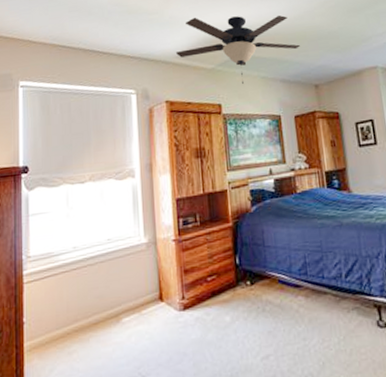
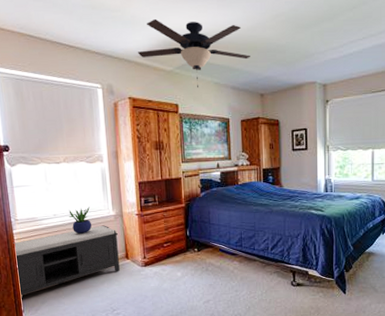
bench: none [21,256,152,362] -> present [13,225,120,296]
potted plant: none [91,234,118,270] -> present [68,207,92,234]

